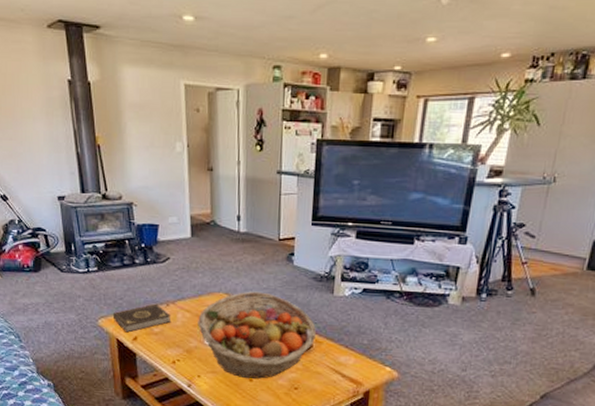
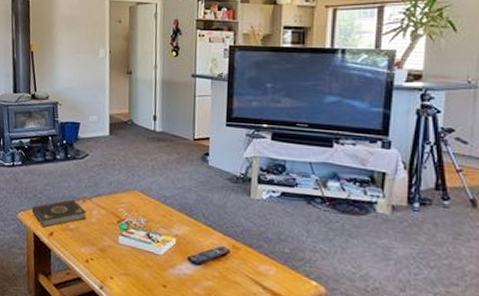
fruit basket: present [198,291,316,379] -> none [112,190,233,285]

